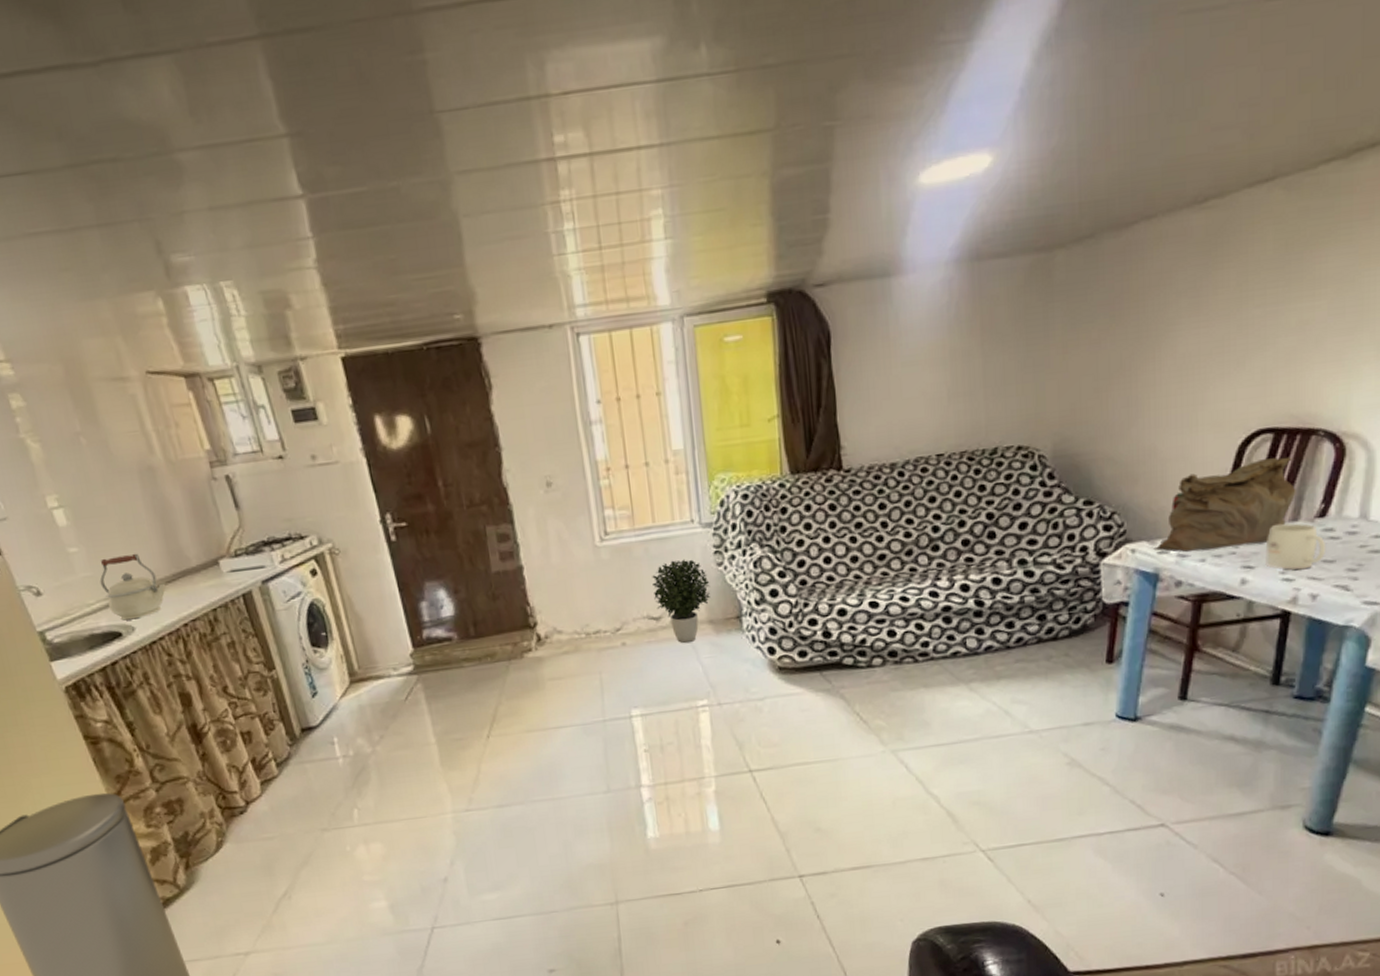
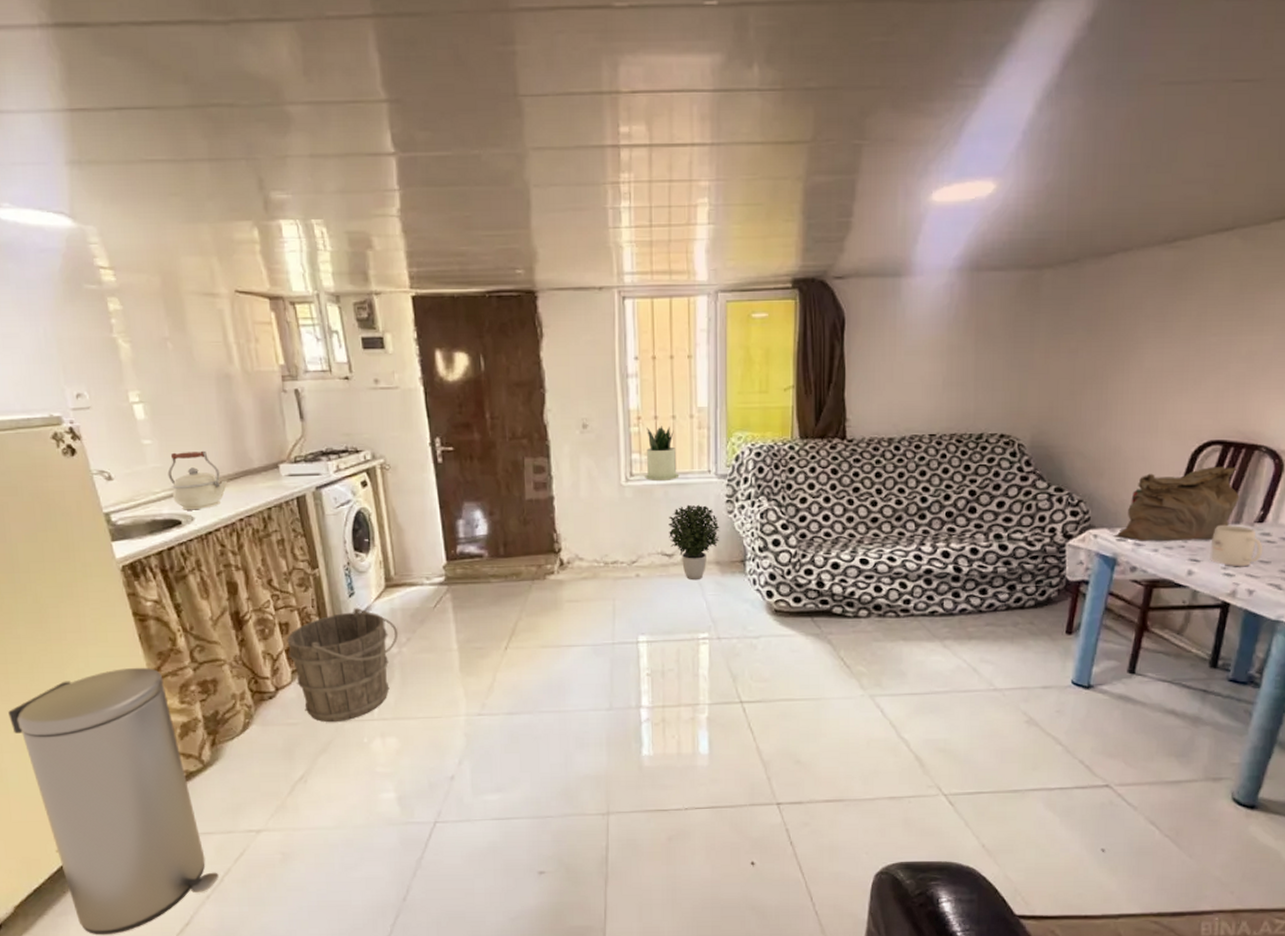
bucket: none [251,708,370,834] -> present [287,608,399,723]
planter: none [618,475,660,539] -> present [644,426,680,482]

